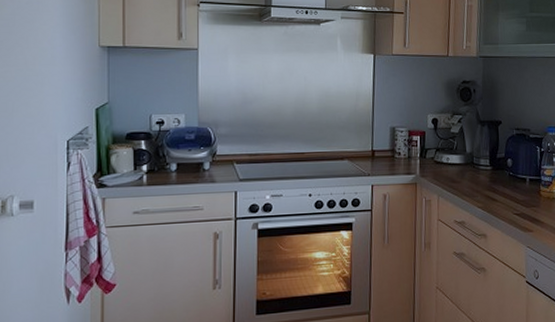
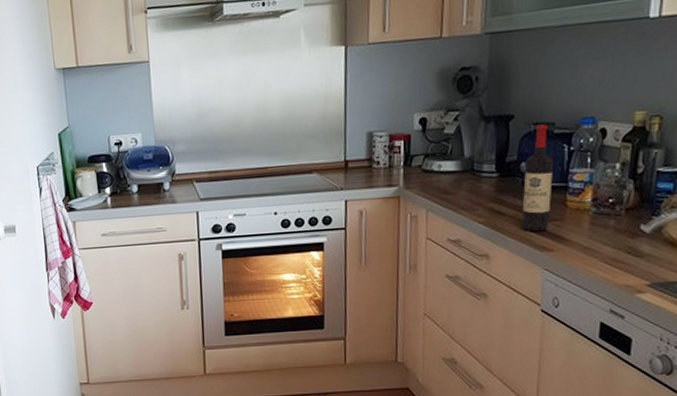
wine bottle: none [509,130,531,216] -> present [522,124,554,232]

